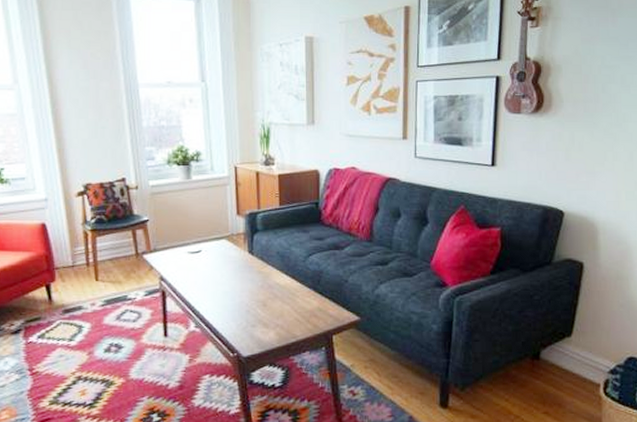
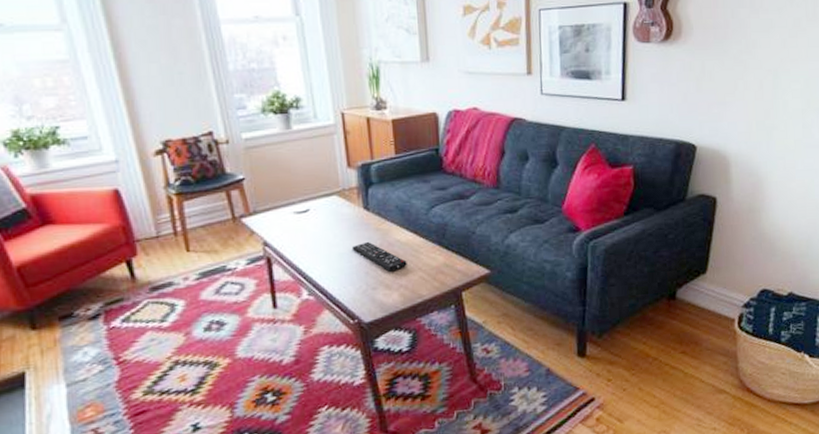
remote control: none [236,283,284,312] -> present [351,242,407,272]

